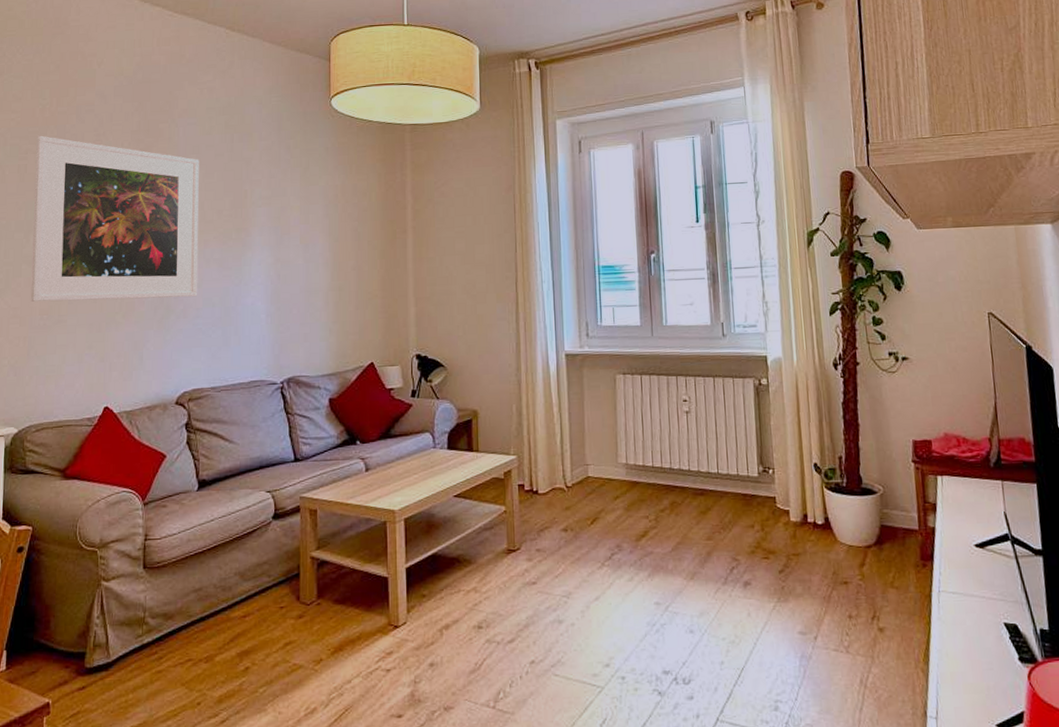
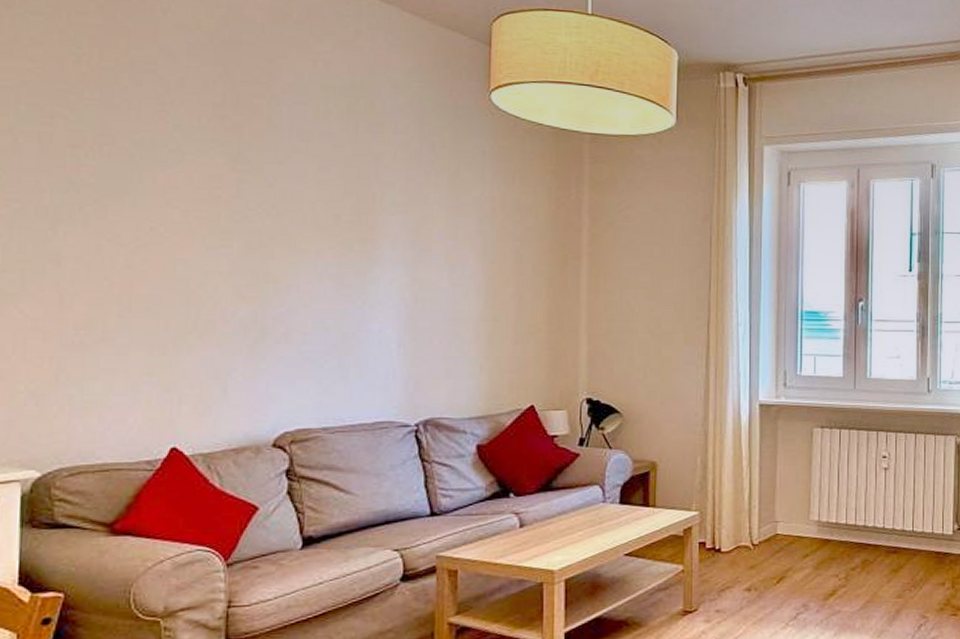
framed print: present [31,135,199,302] -> none [60,95,310,319]

